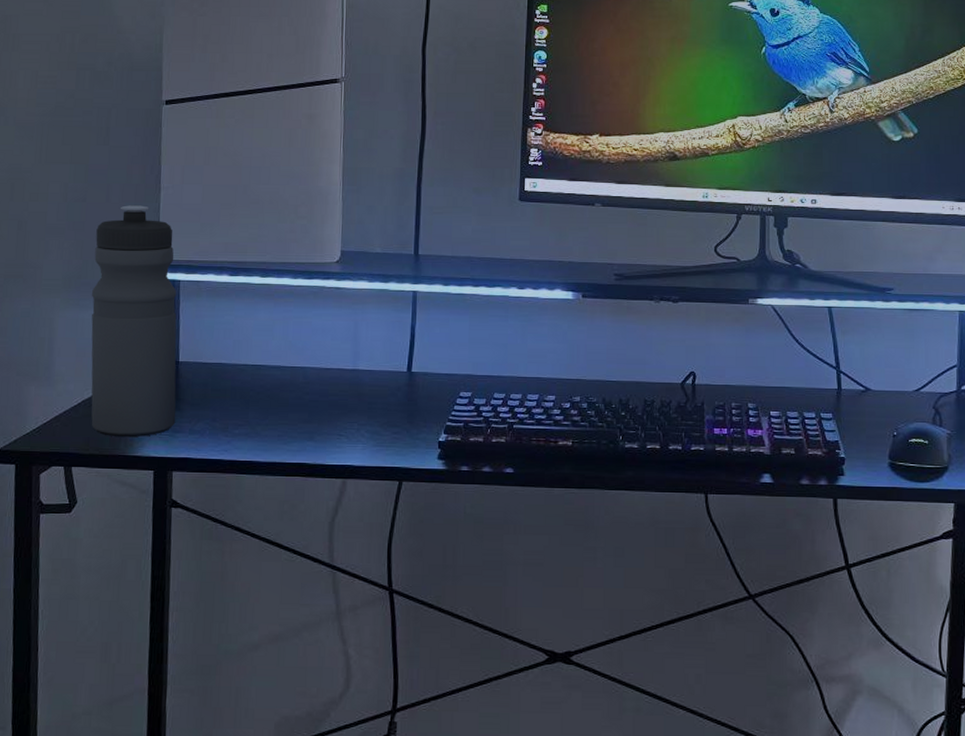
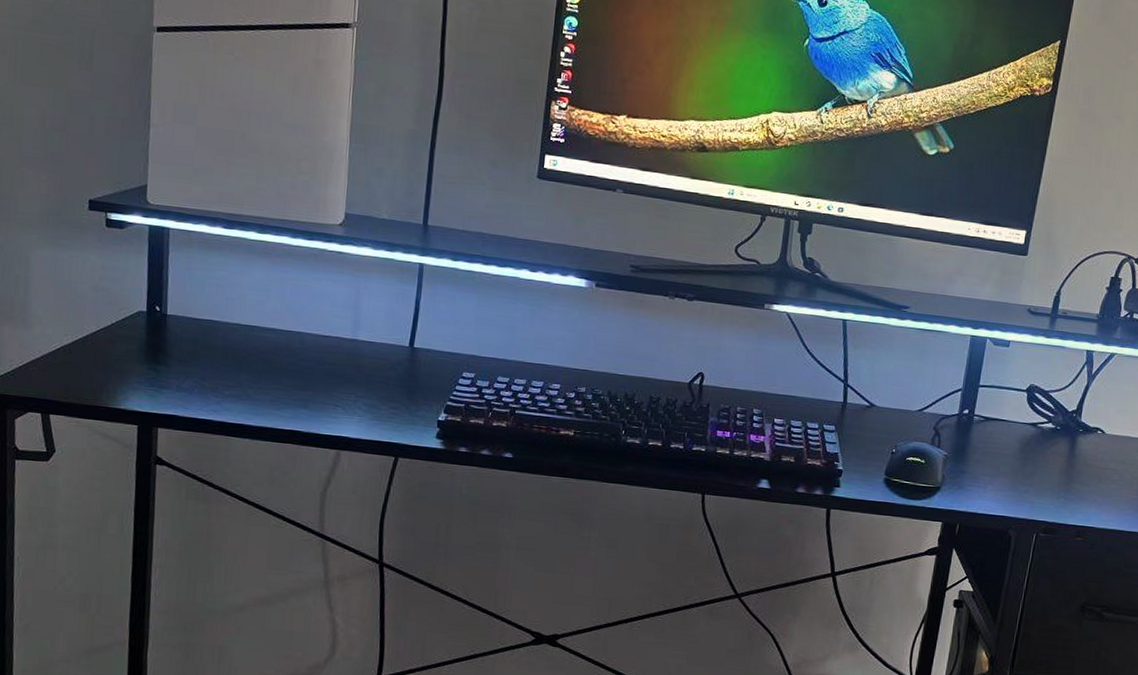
water bottle: present [91,205,177,438] -> none [71,140,166,390]

